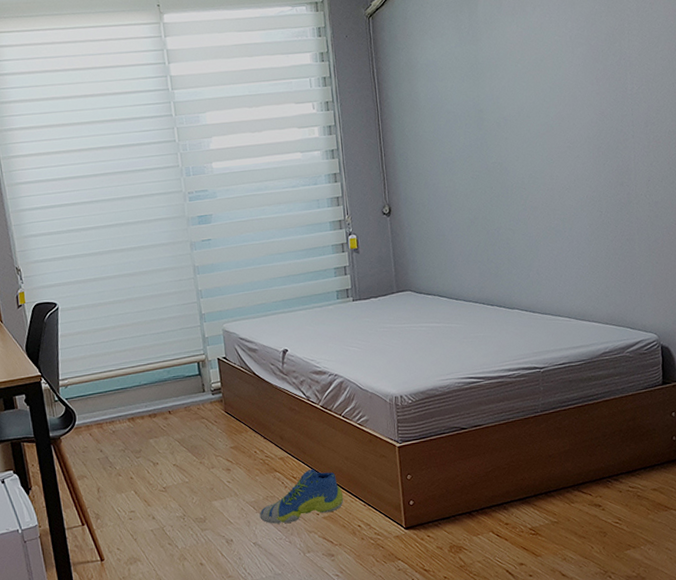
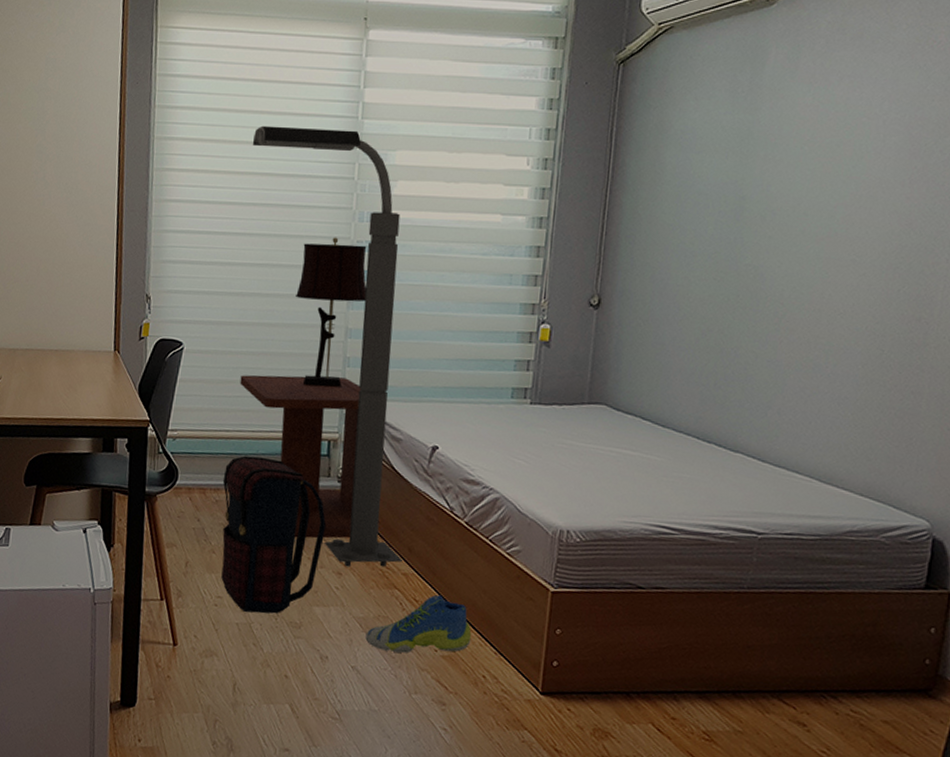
floor lamp: none [83,100,277,463] -> present [253,125,402,567]
side table: none [113,307,231,448] -> present [240,375,362,539]
satchel: none [115,386,210,519] -> present [221,455,327,614]
table lamp: none [144,192,205,319] -> present [296,237,367,387]

